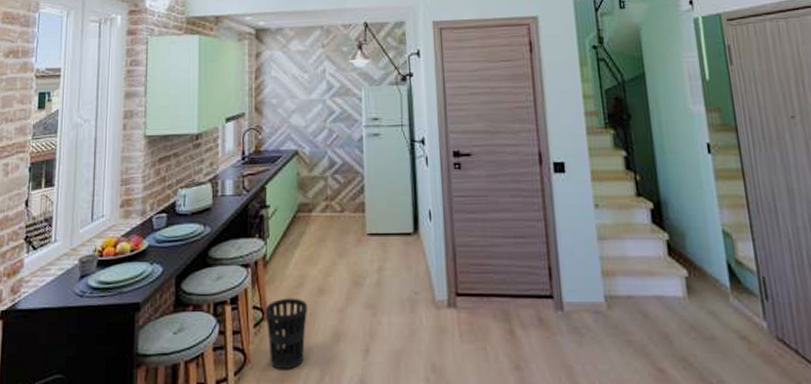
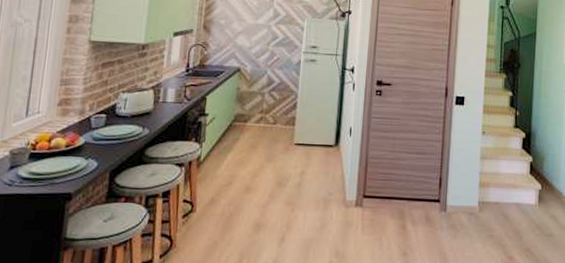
wastebasket: present [265,298,308,369] -> none [194,194,235,253]

